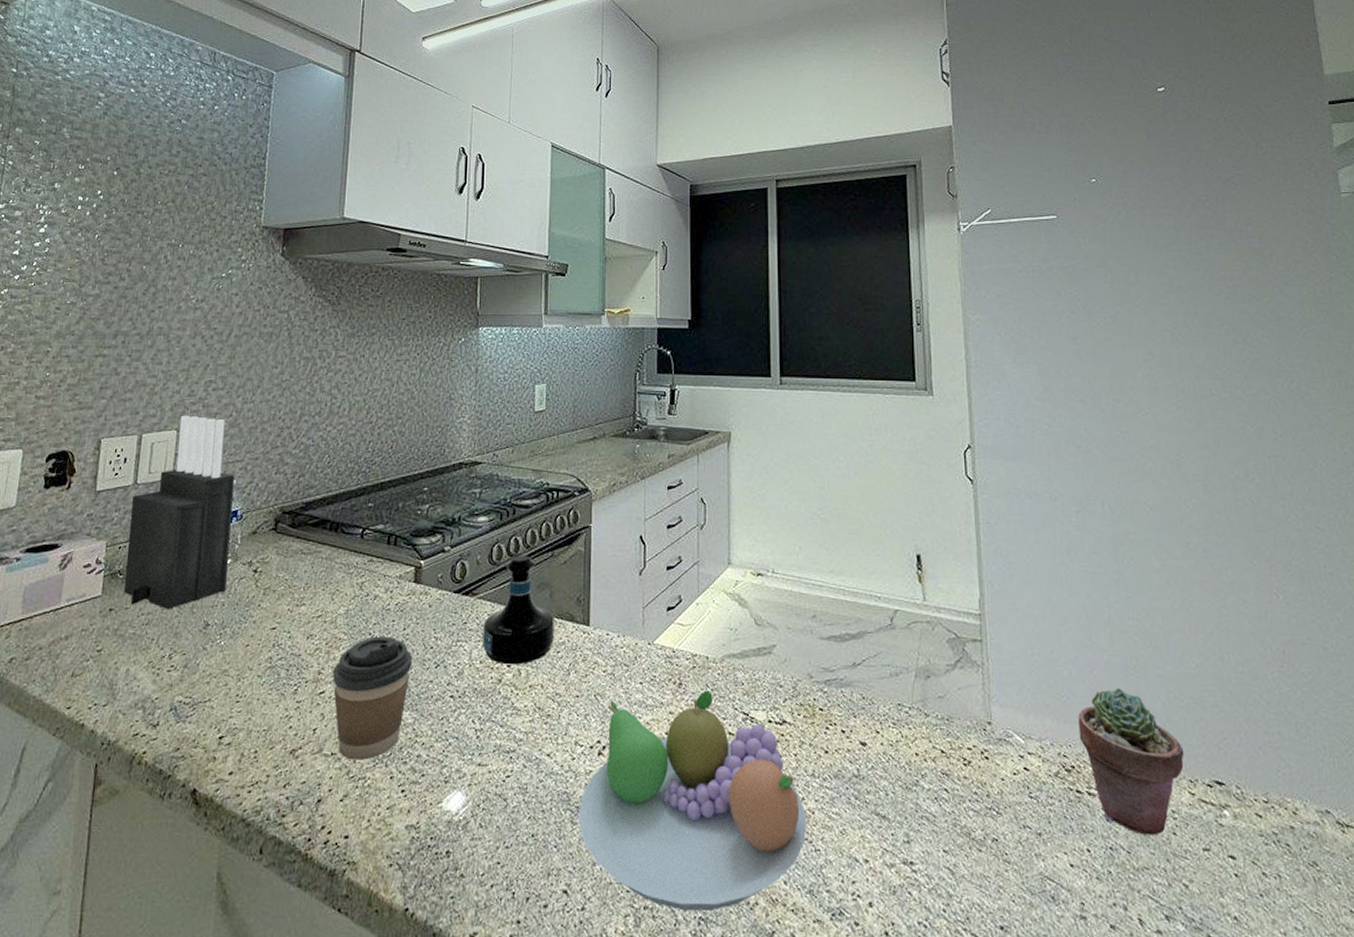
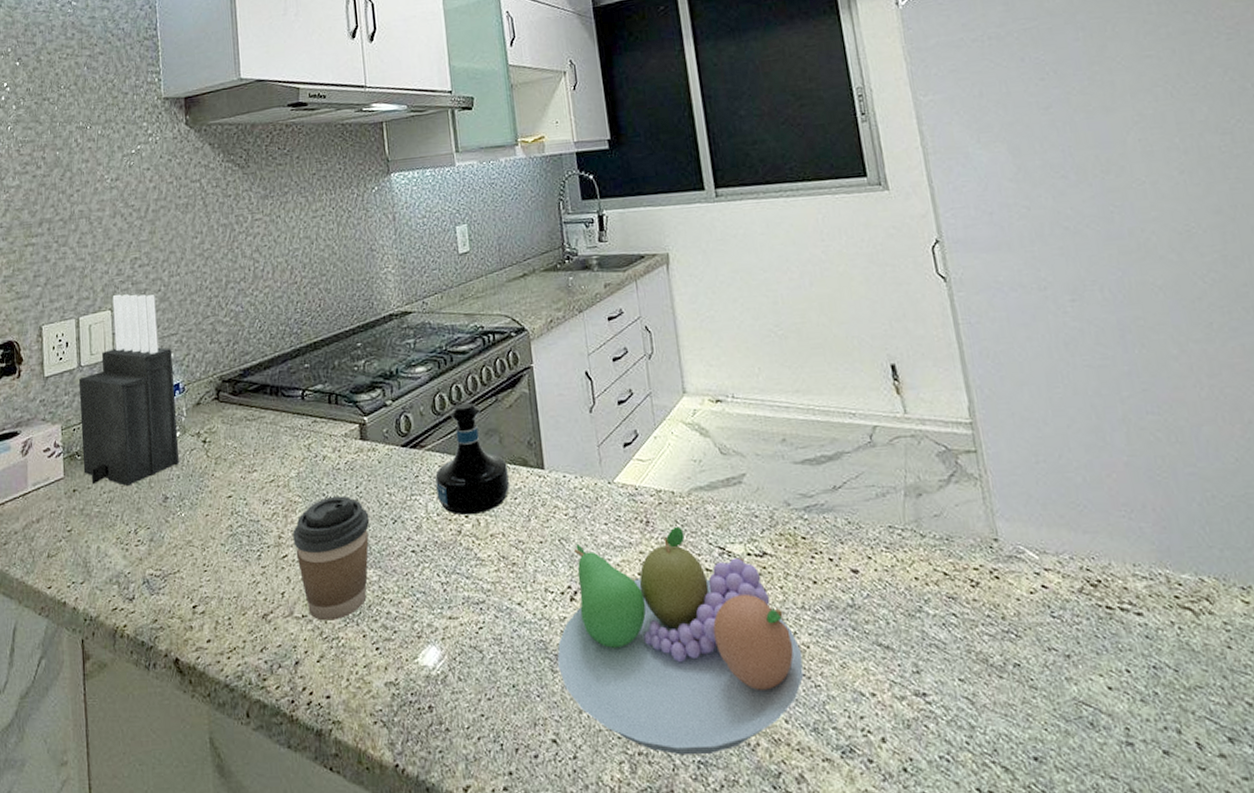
potted succulent: present [1078,688,1185,836] -> none [1099,491,1233,651]

